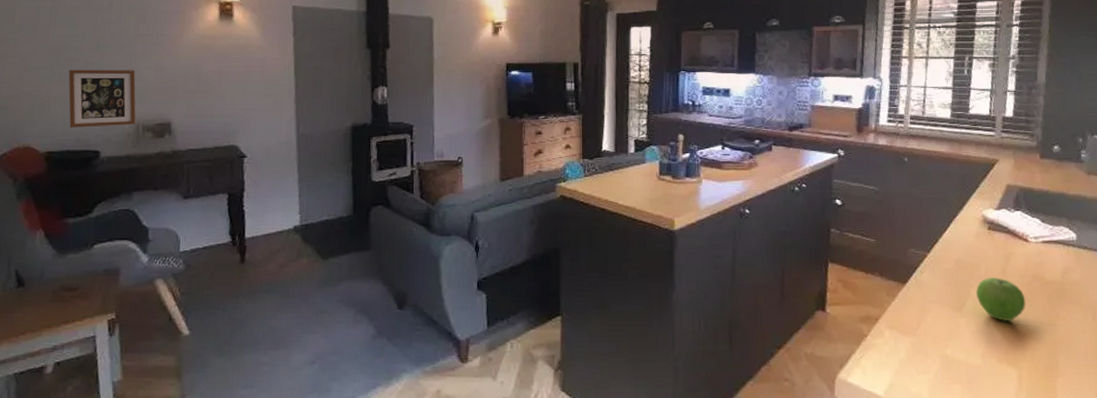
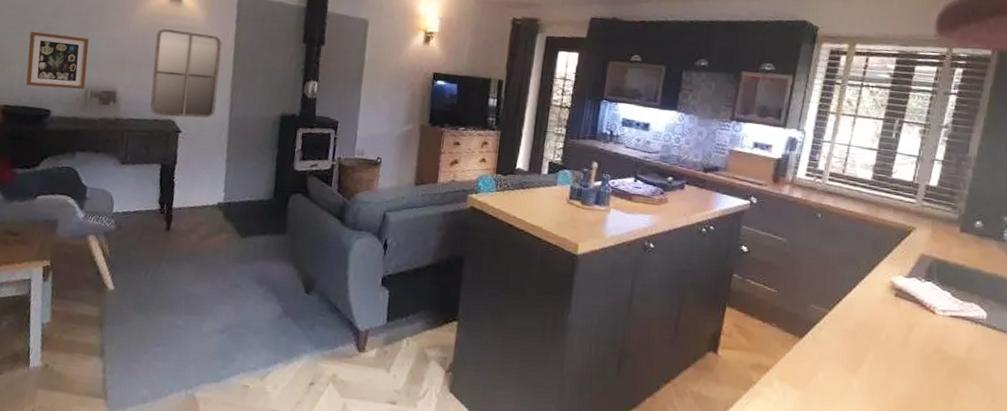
home mirror: none [208,49,281,142] -> present [150,28,222,119]
fruit: present [976,277,1026,321] -> none [873,343,924,390]

